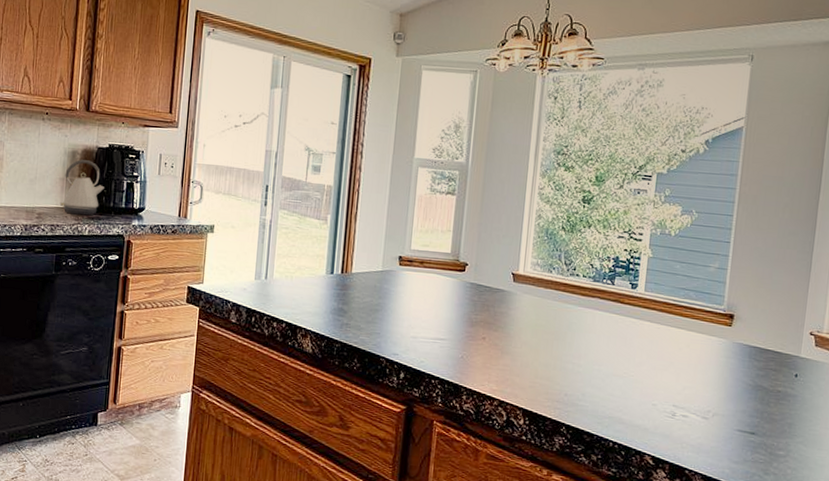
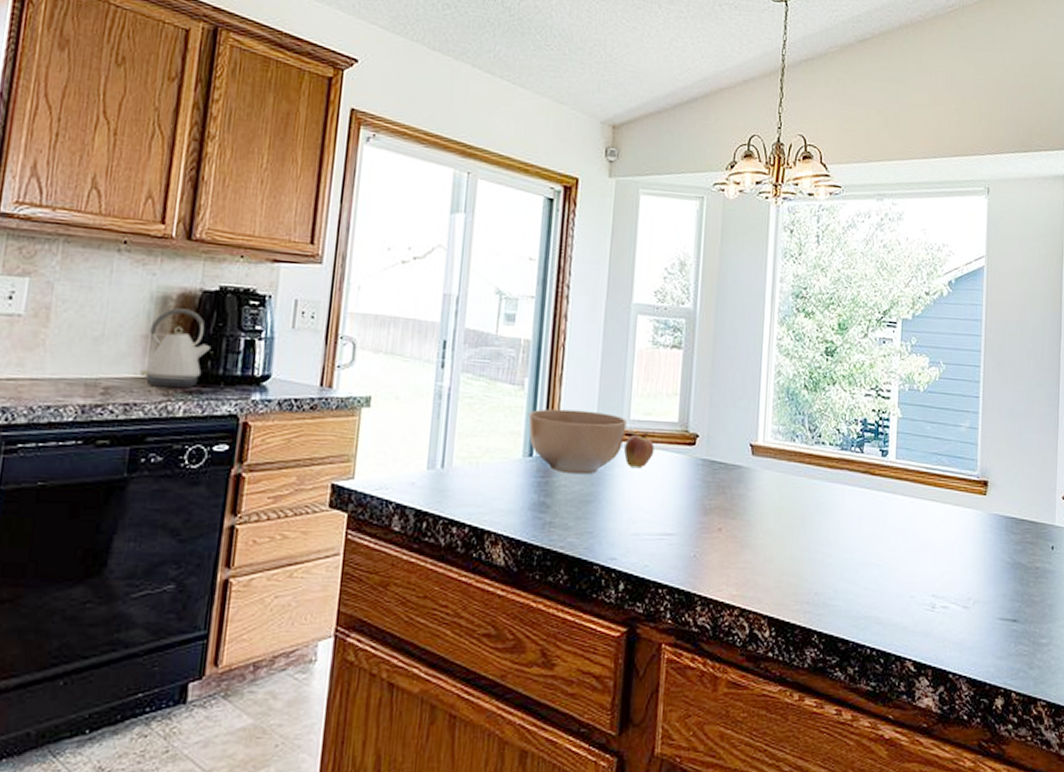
bowl: none [330,238,408,290] -> present [528,408,627,475]
fruit: none [405,259,431,288] -> present [623,432,655,469]

